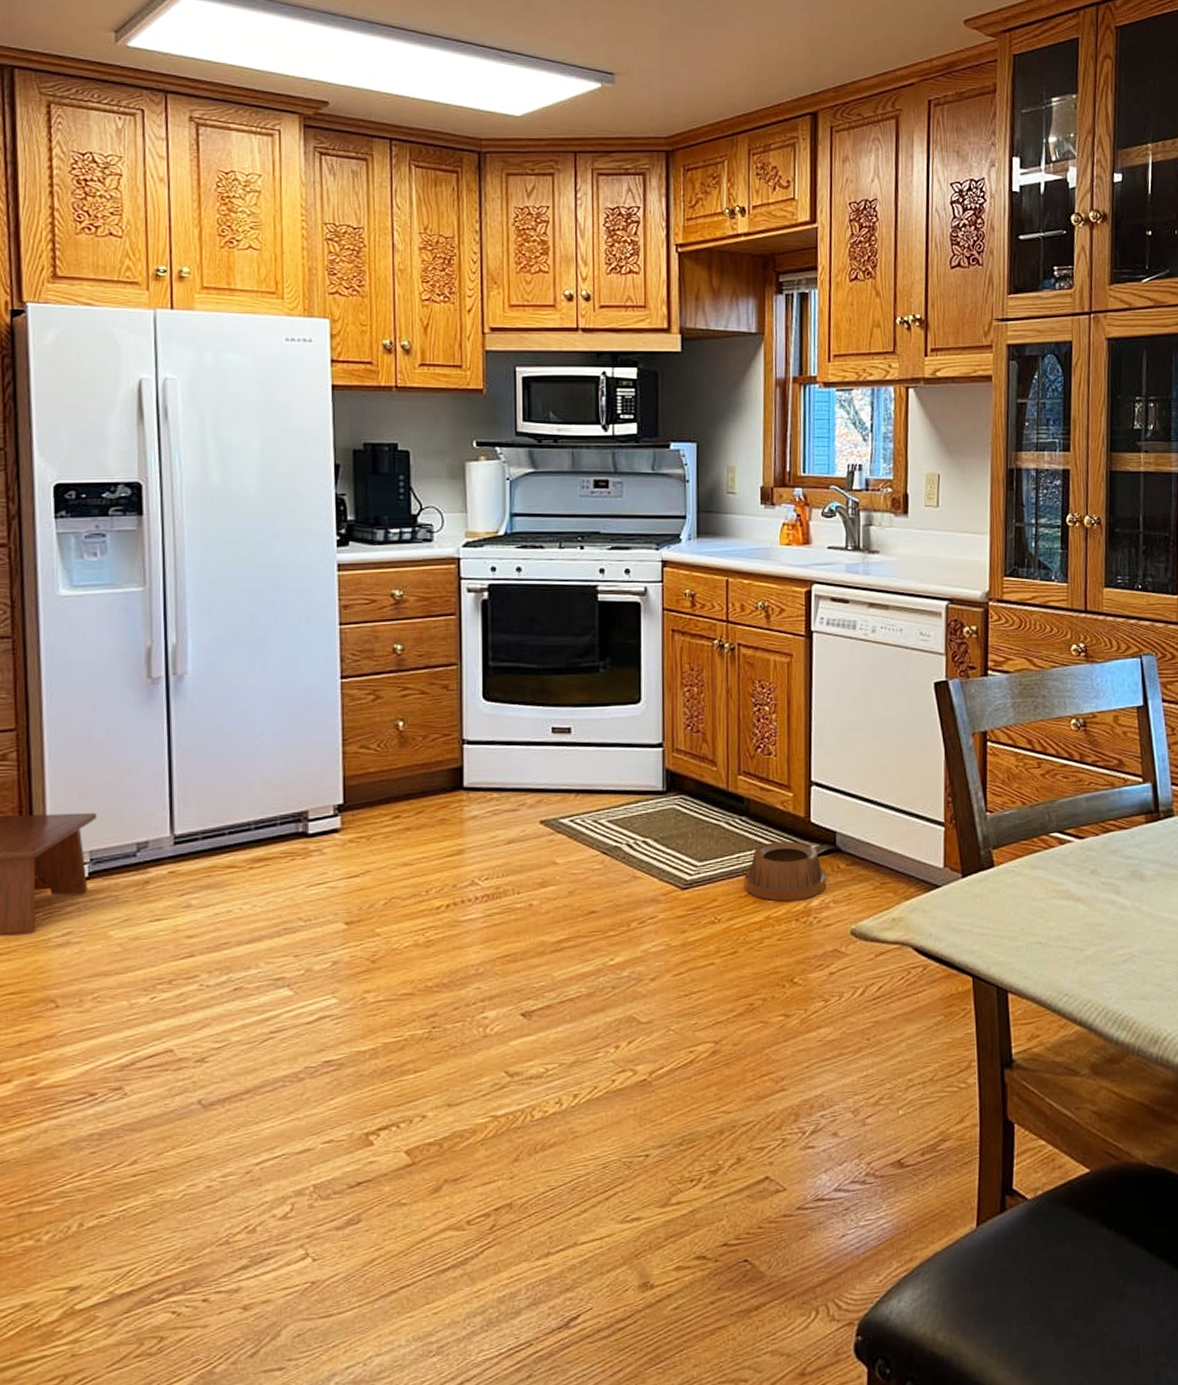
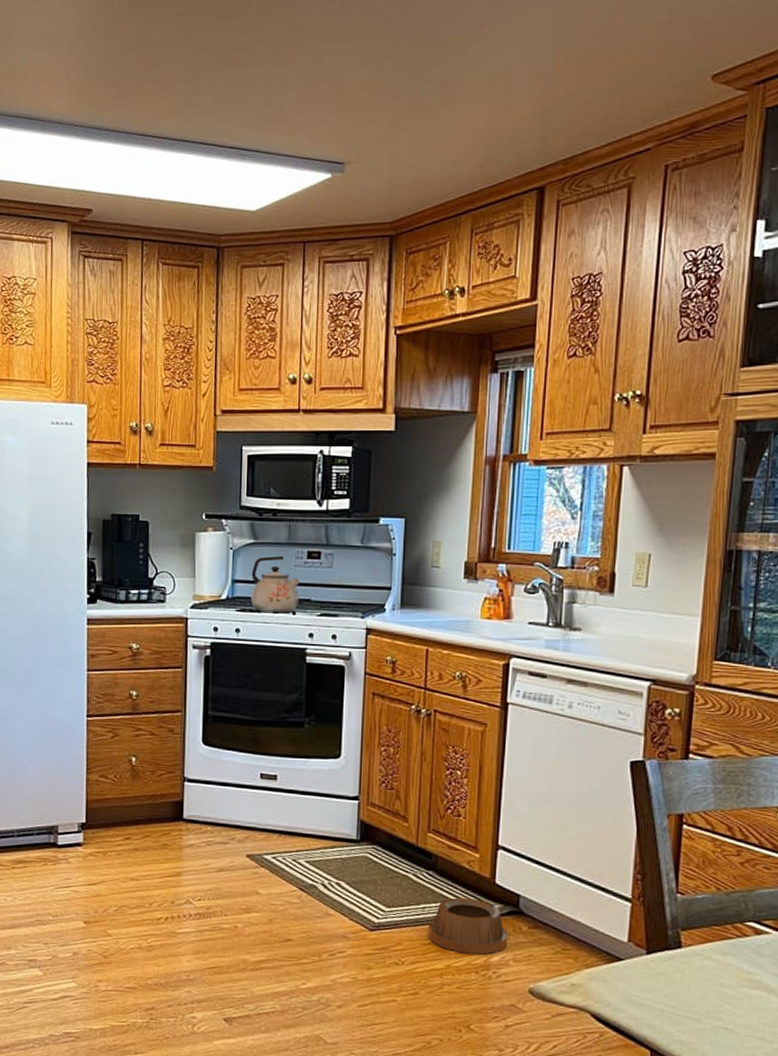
kettle: none [532,485,587,548] -> present [250,555,300,612]

